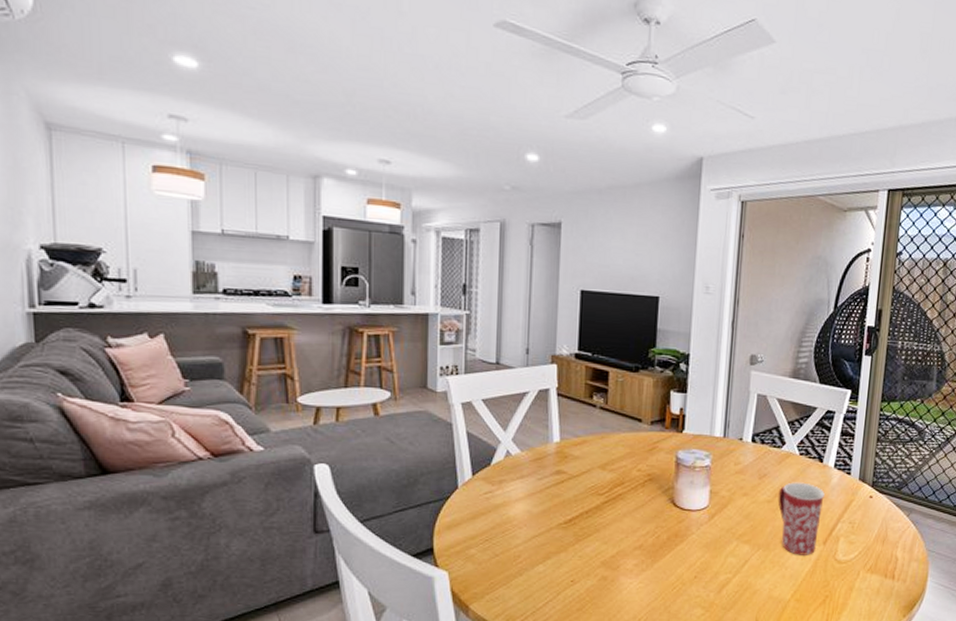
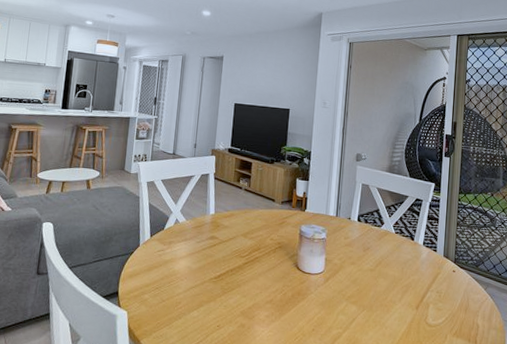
mug: present [778,482,825,555] -> none [378,255,416,318]

